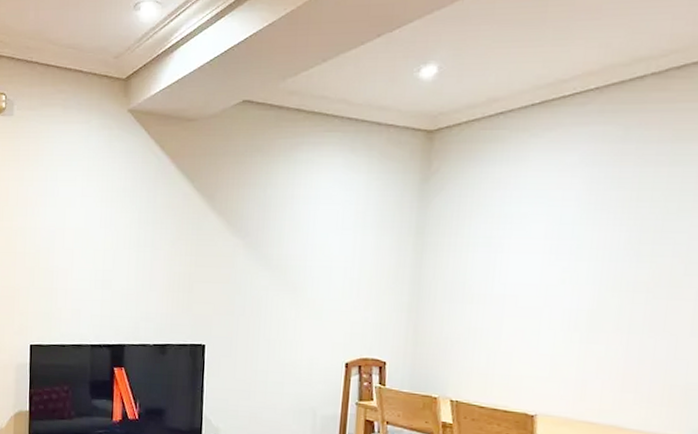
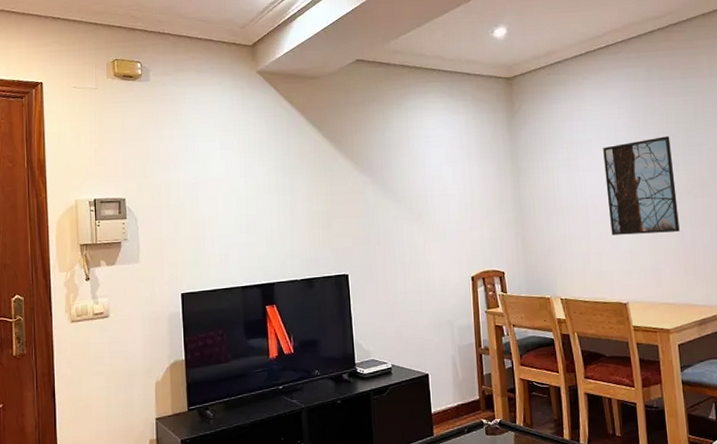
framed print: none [531,217,638,339] -> present [603,136,680,235]

